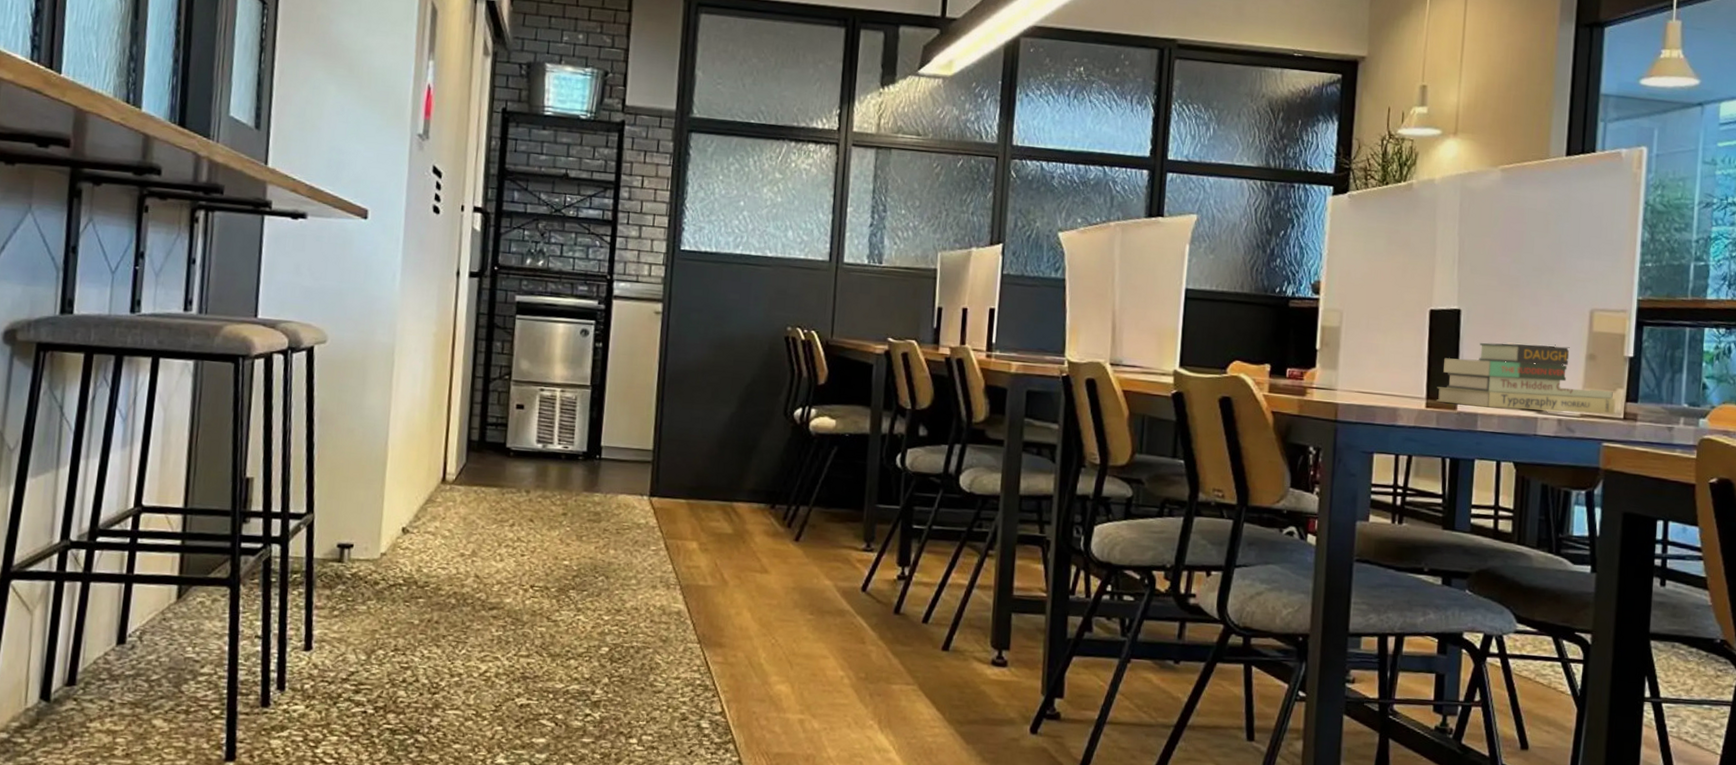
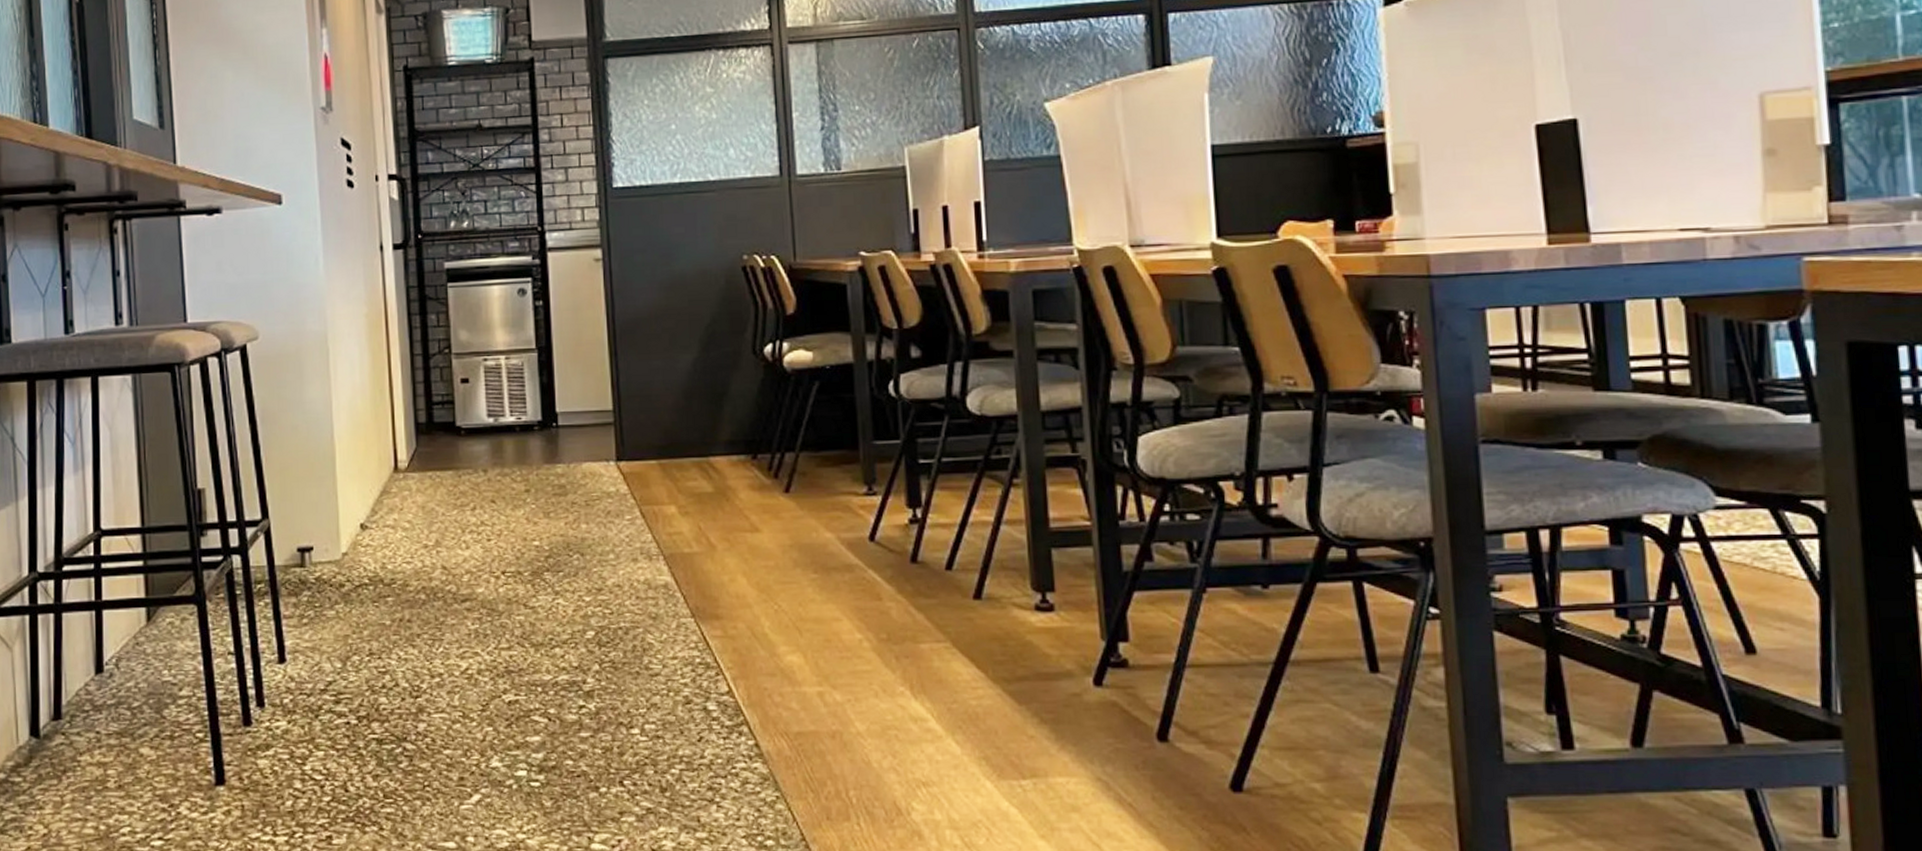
books: present [1436,342,1616,415] -> none [1559,144,1815,236]

